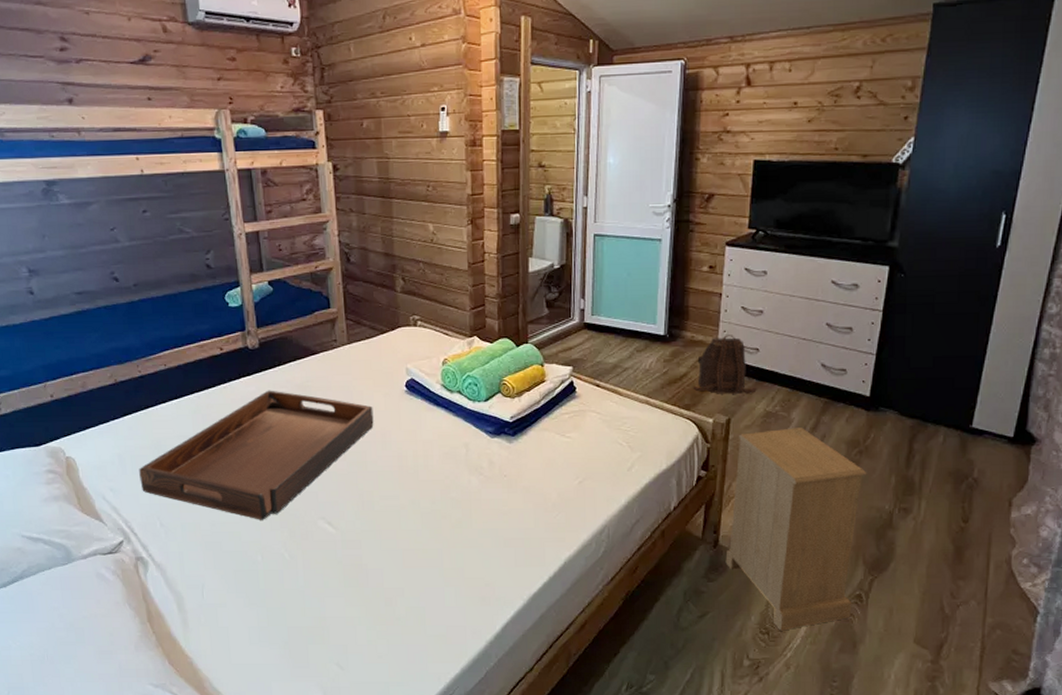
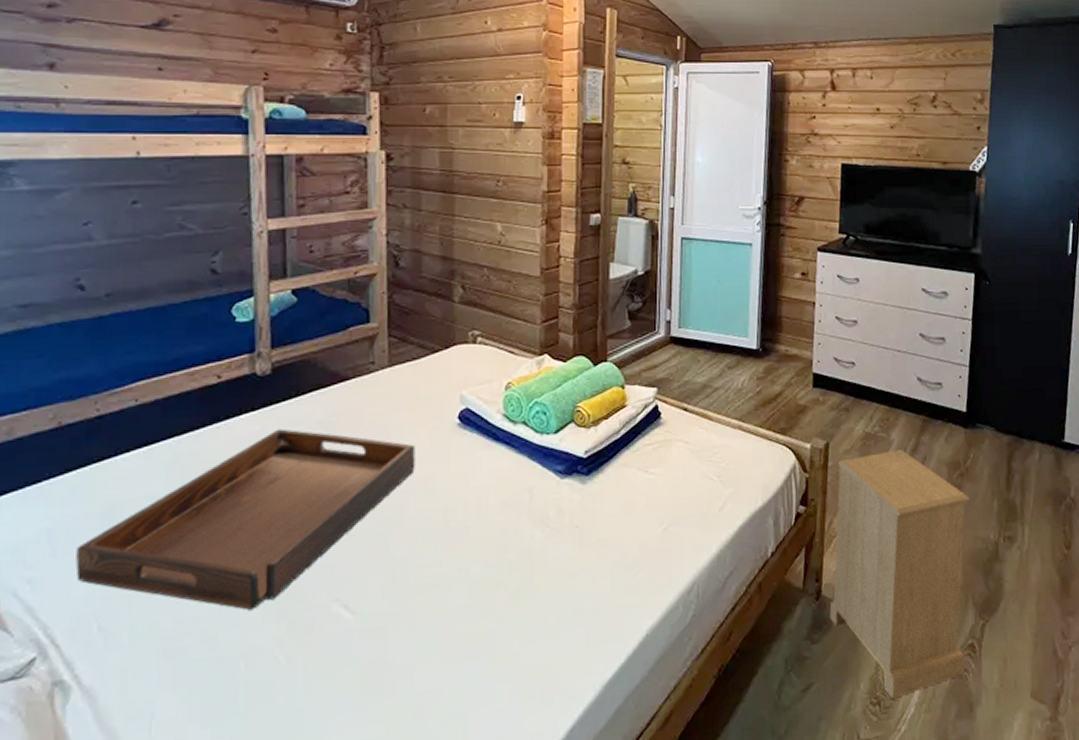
backpack: present [693,335,757,394] -> none [789,347,855,415]

